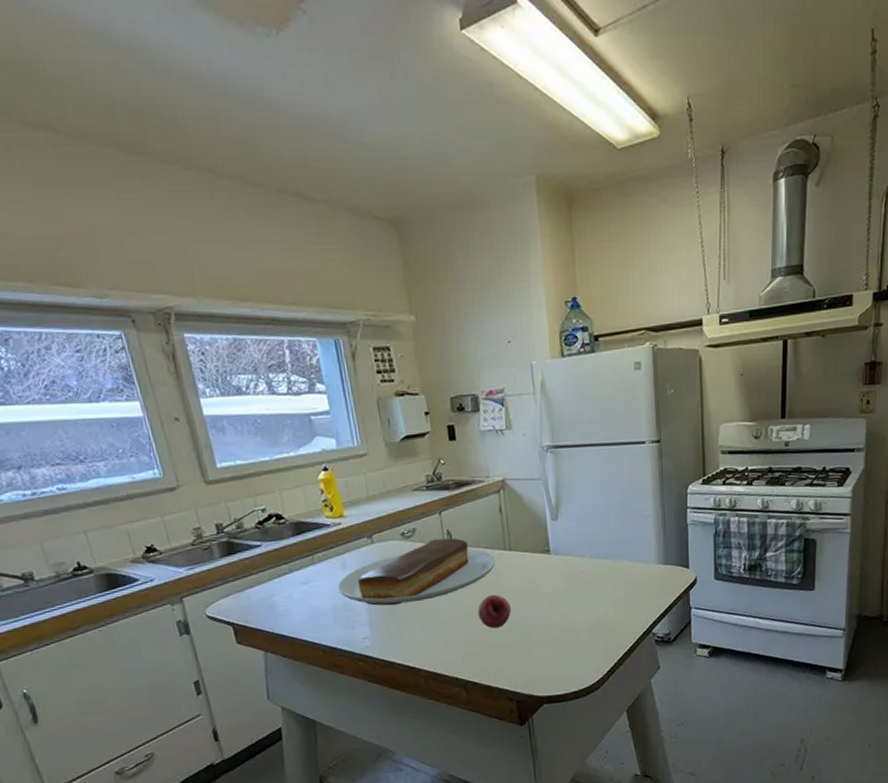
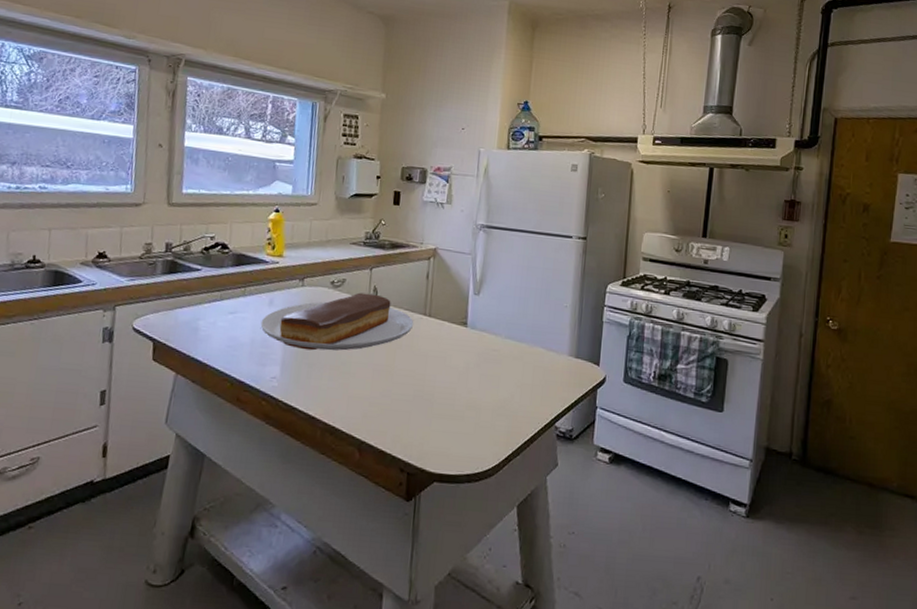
fruit: present [478,594,511,629] -> none [387,357,420,392]

